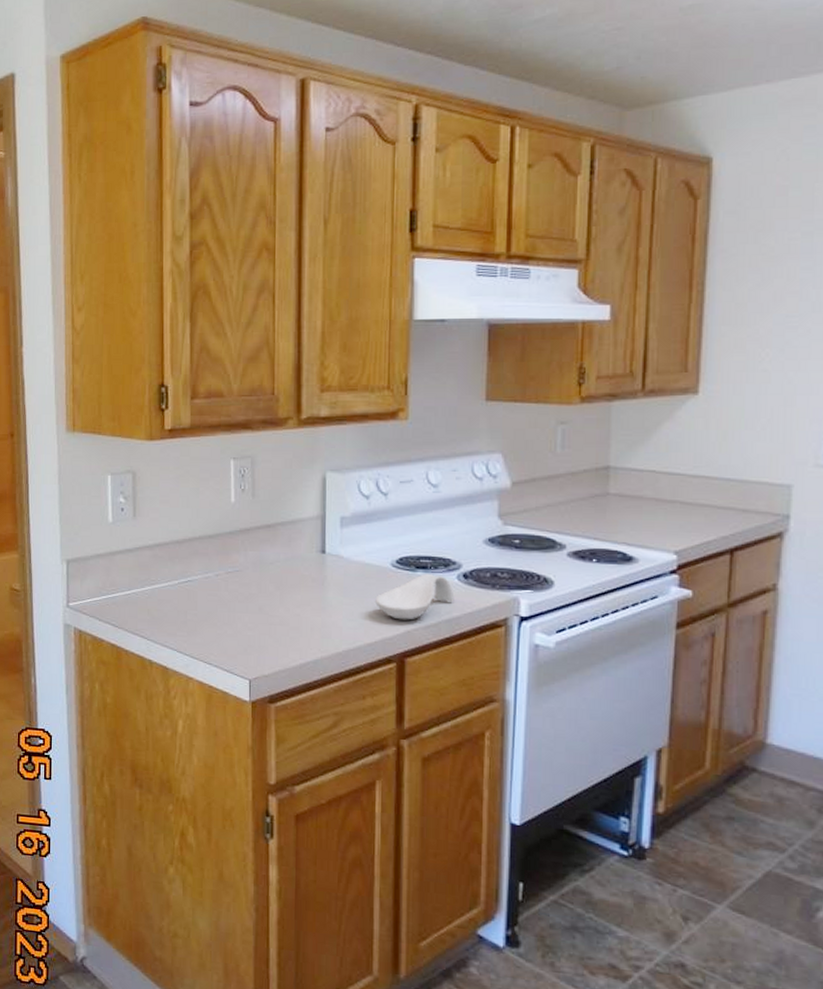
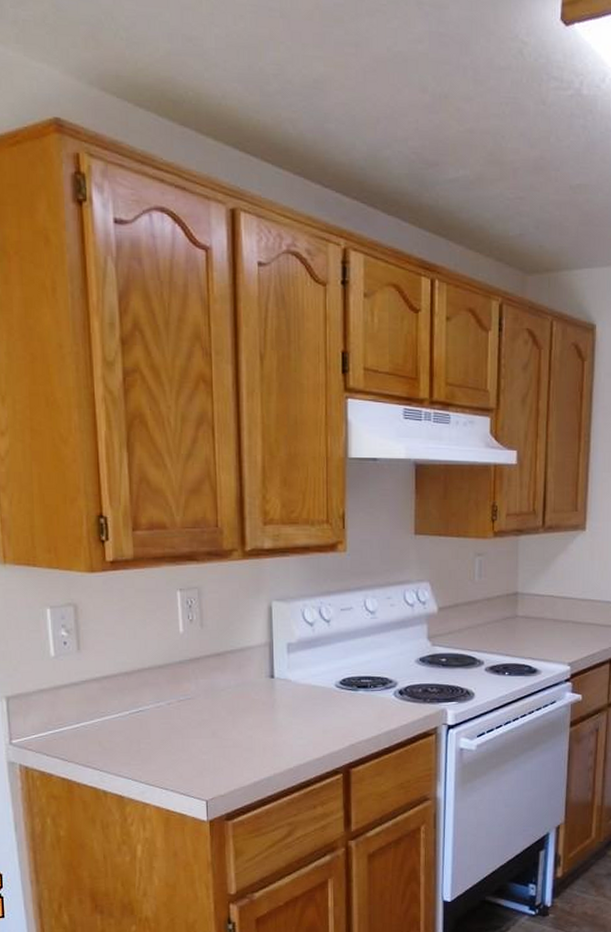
spoon rest: present [375,574,455,620] -> none [322,692,392,735]

